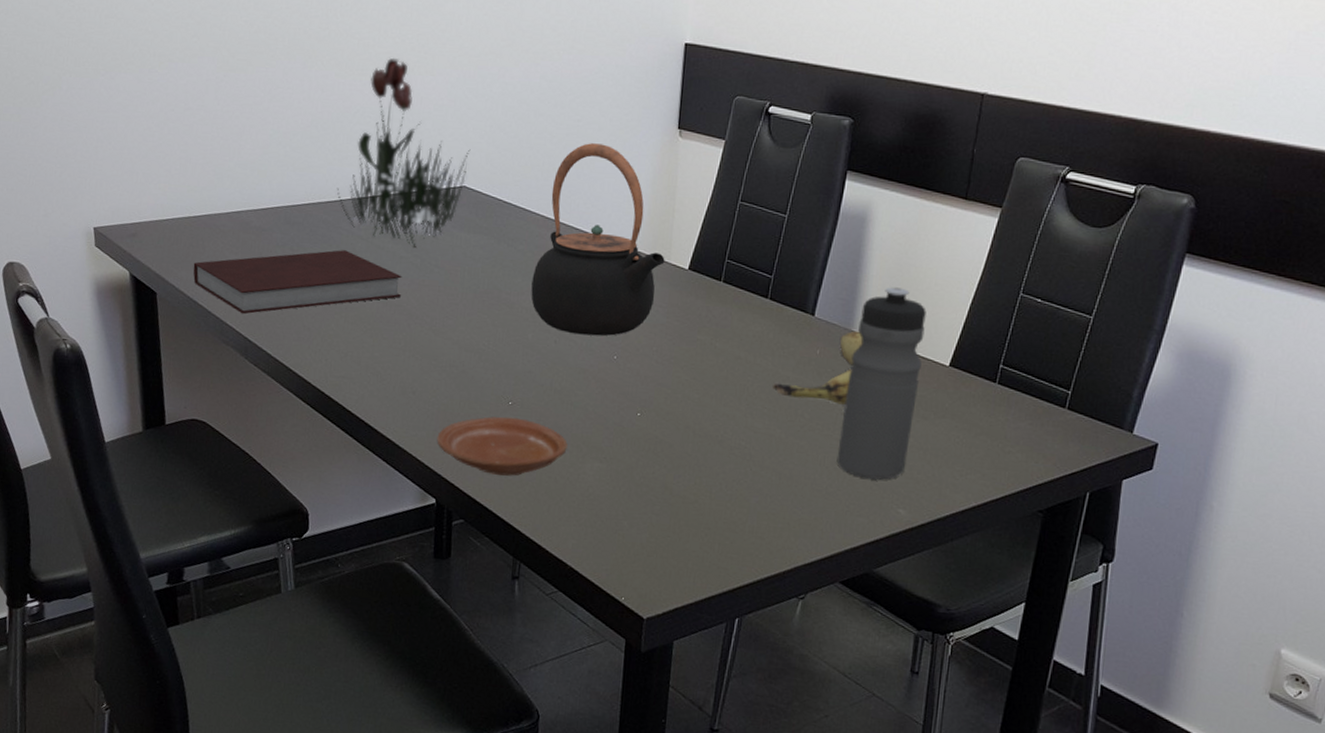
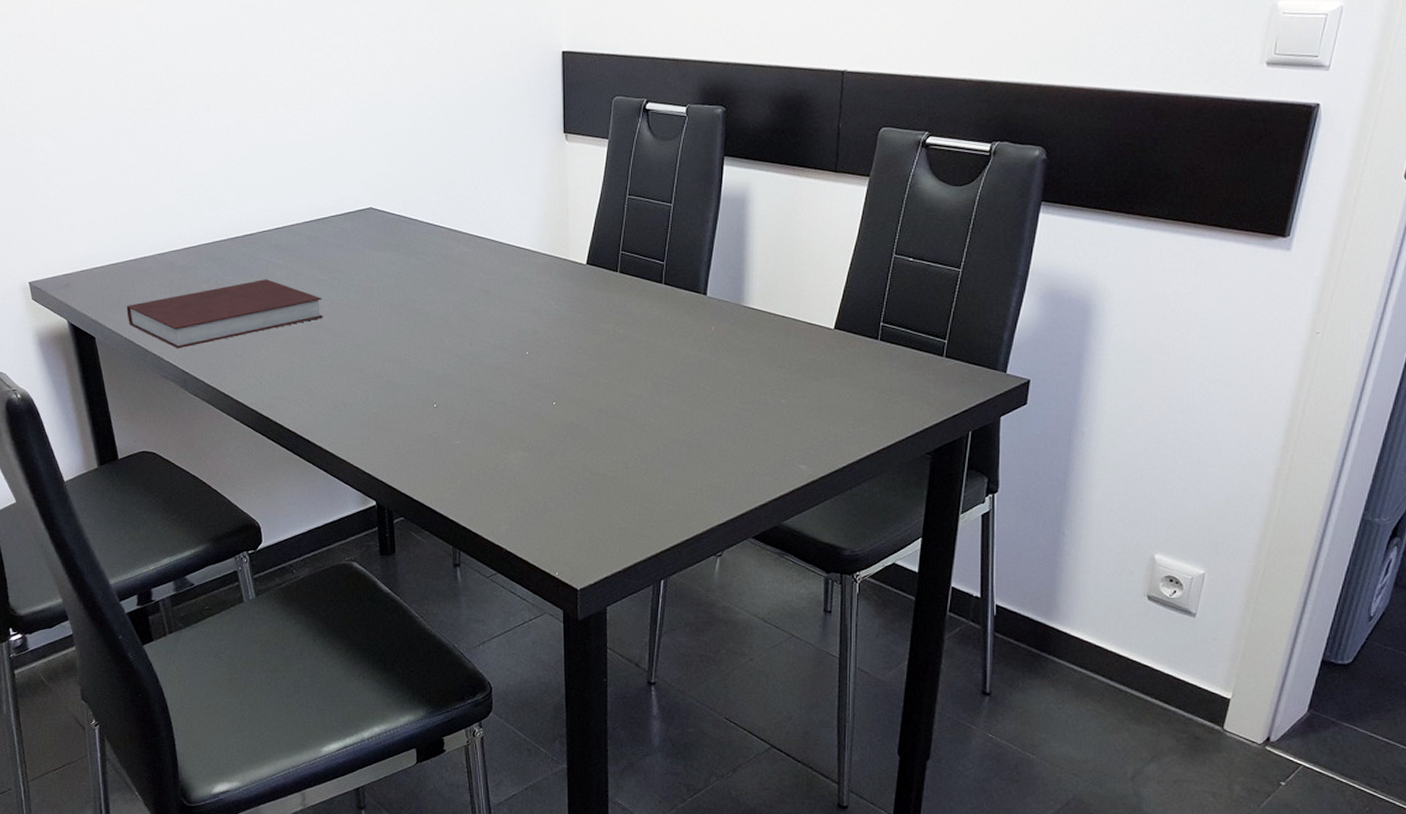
flower: present [336,58,471,248] -> none [252,93,373,270]
plate: present [437,416,568,476] -> none [371,418,492,473]
teapot: present [531,143,665,336] -> none [443,154,564,335]
fruit: present [771,331,863,405] -> none [673,305,753,375]
water bottle: present [836,287,926,480] -> none [739,261,809,440]

